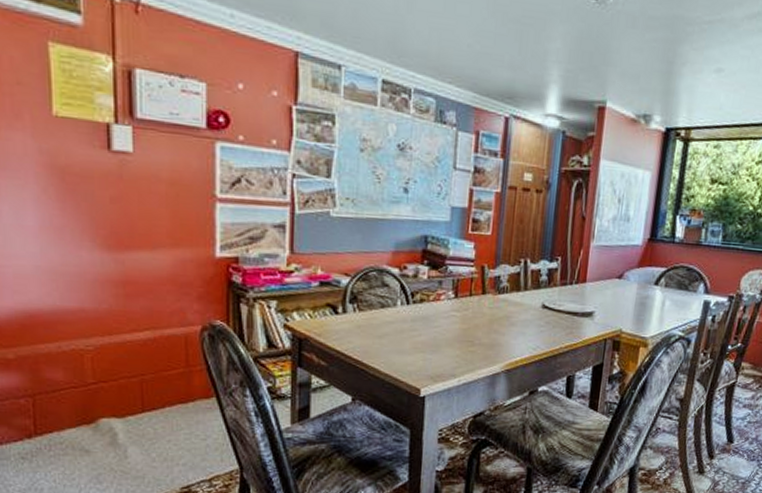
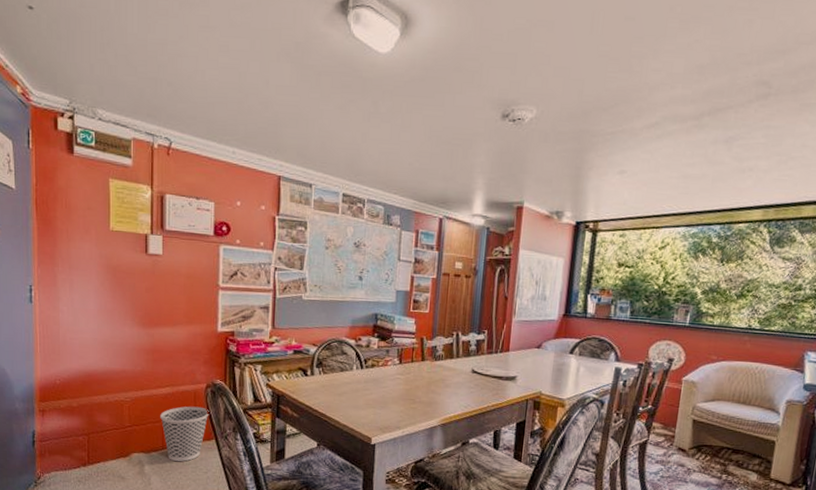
wastebasket: none [138,355,207,426] -> present [160,406,209,462]

